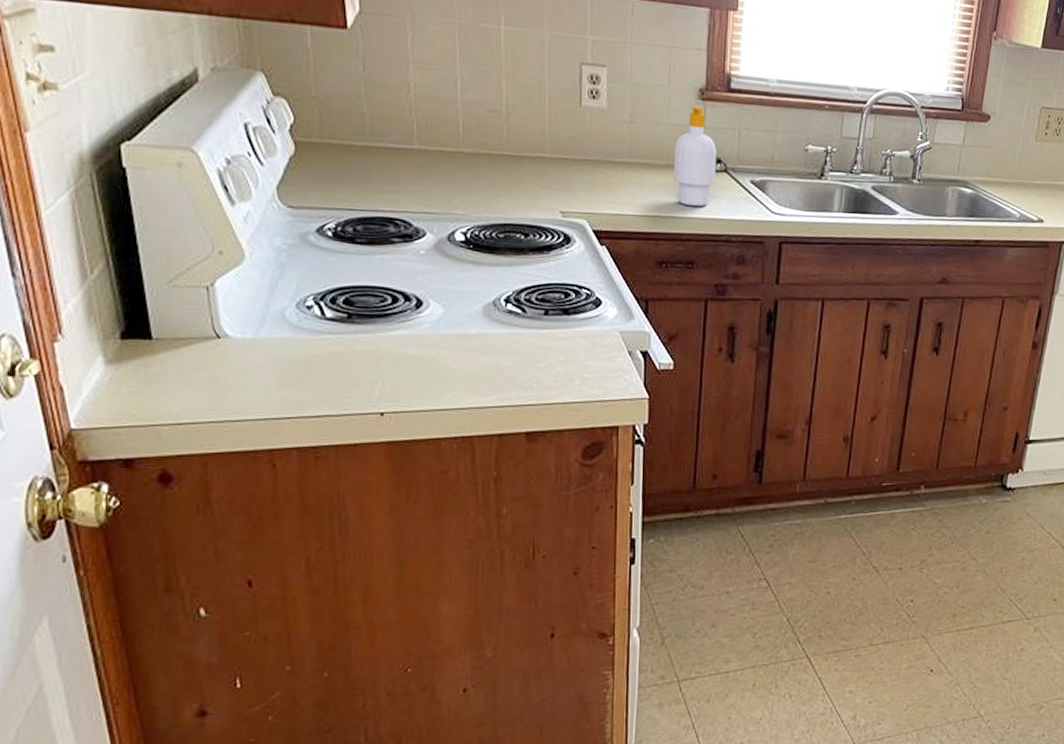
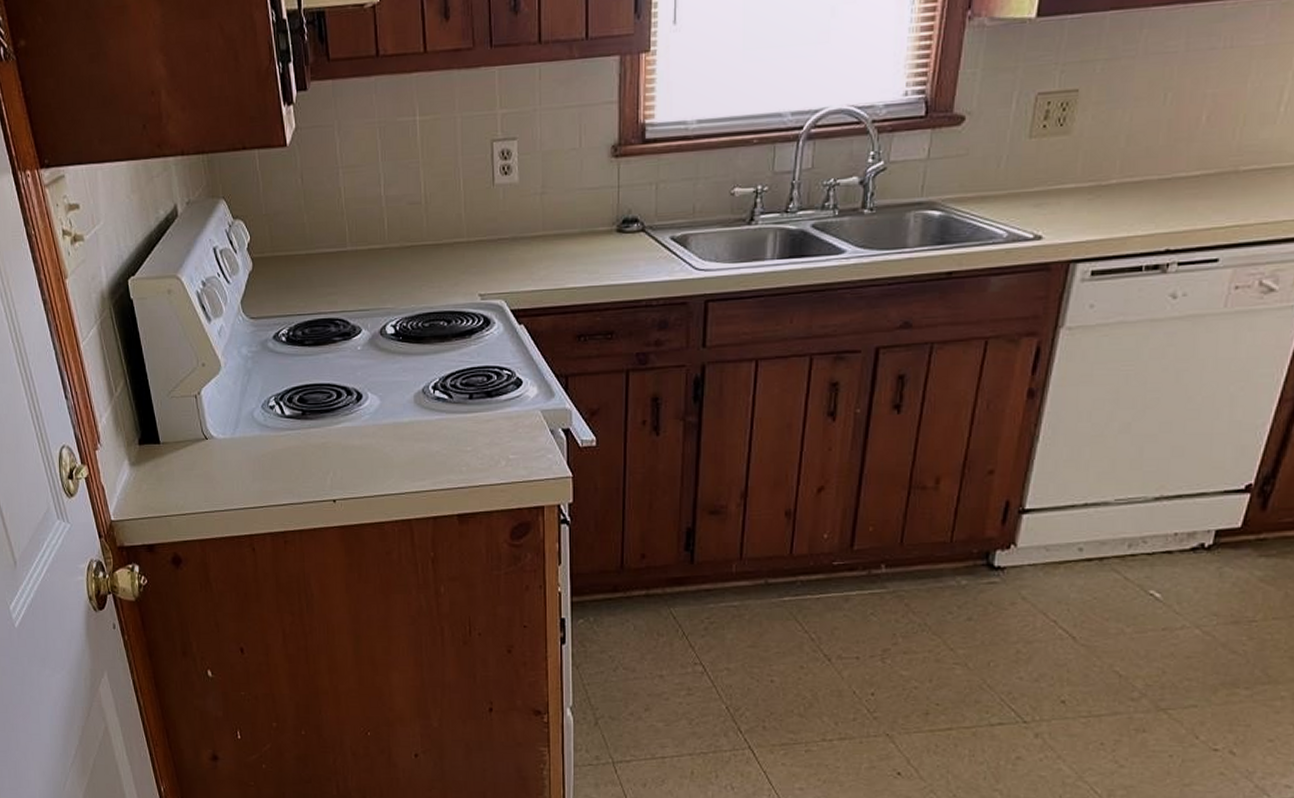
soap bottle: present [673,106,716,207] -> none [588,164,632,274]

